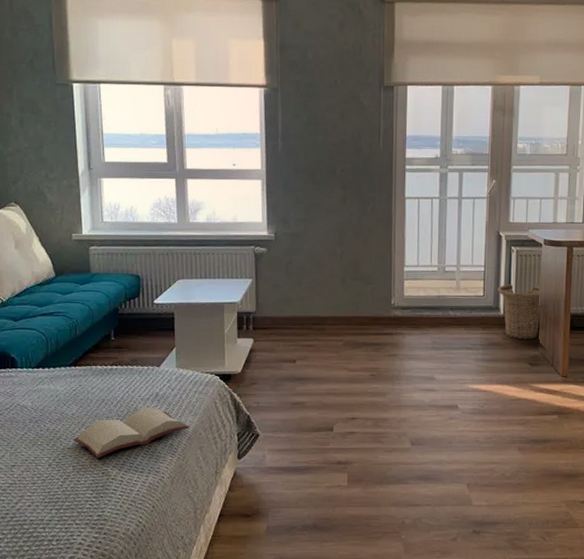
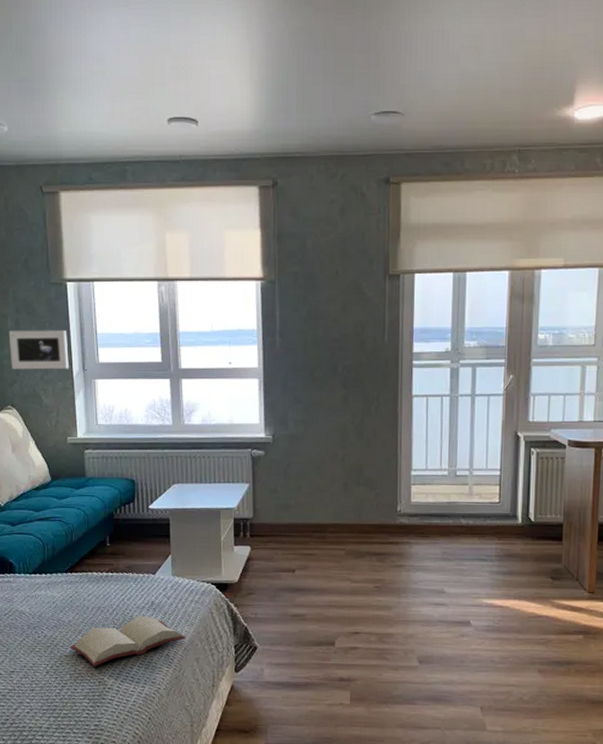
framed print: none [12,128,74,168] -> present [8,330,69,370]
basket: present [497,284,542,339] -> none [515,490,566,551]

